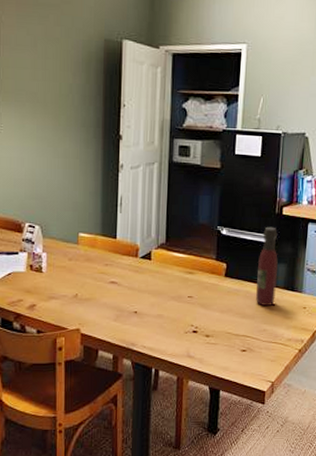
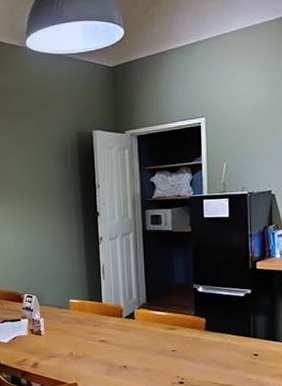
wine bottle: present [255,226,278,307] -> none [236,281,258,357]

